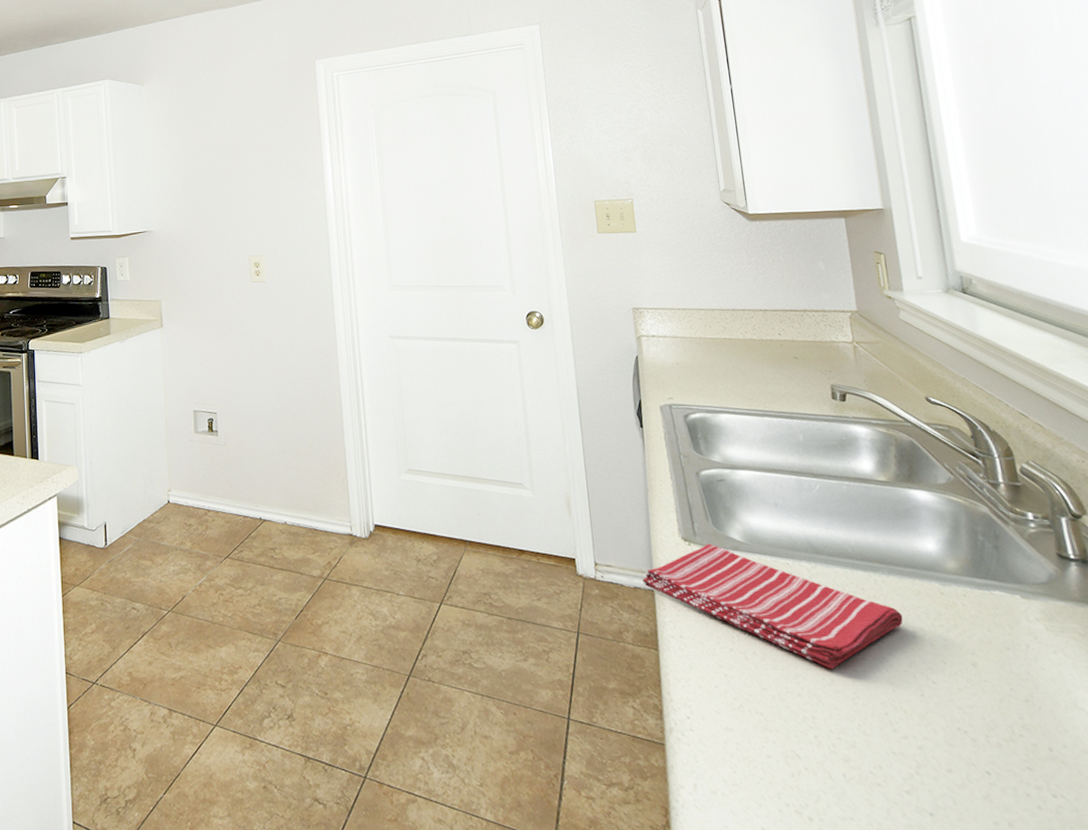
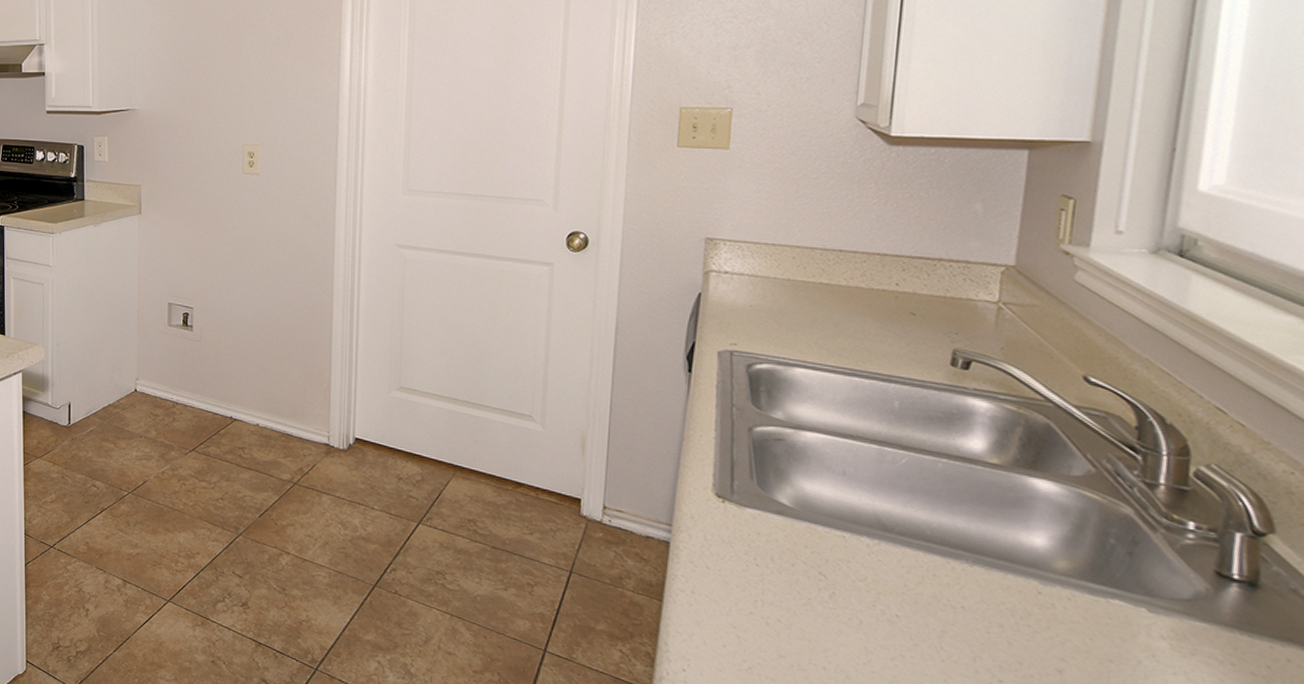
dish towel: present [642,544,903,670] -> none [657,504,979,650]

